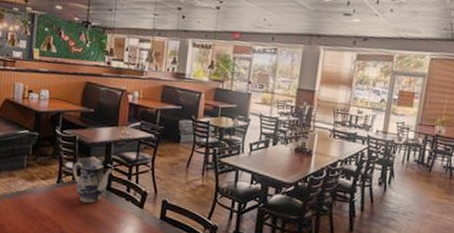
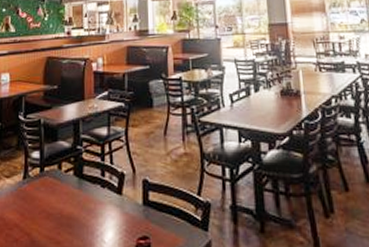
teapot: present [72,156,113,203] -> none [39,140,84,198]

